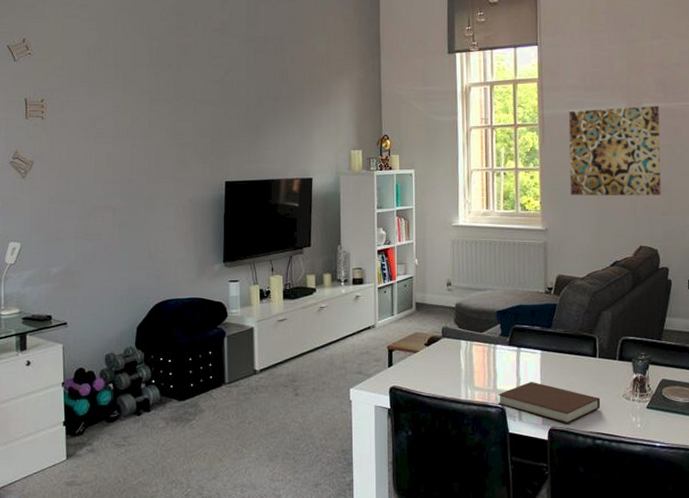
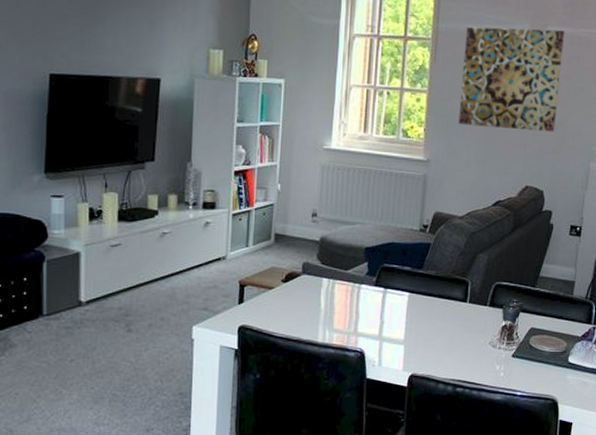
notebook: present [498,381,601,424] -> none [357,325,466,371]

